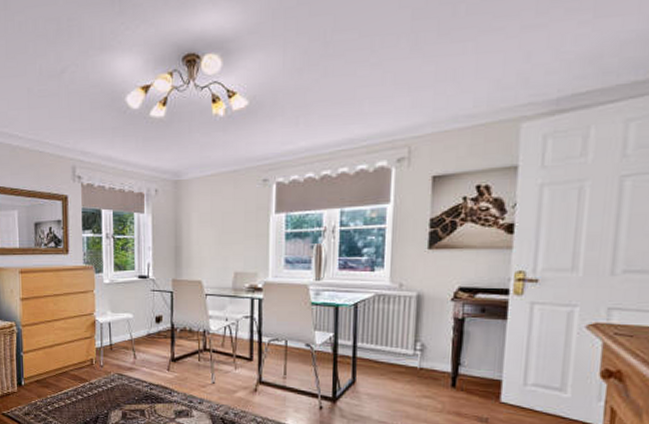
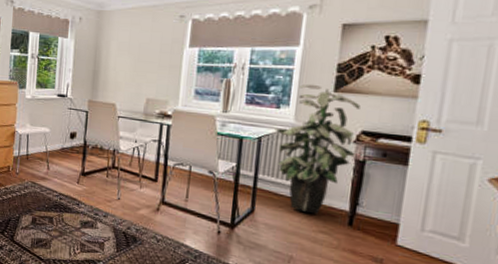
indoor plant: none [370,242,456,379] -> present [275,84,361,215]

